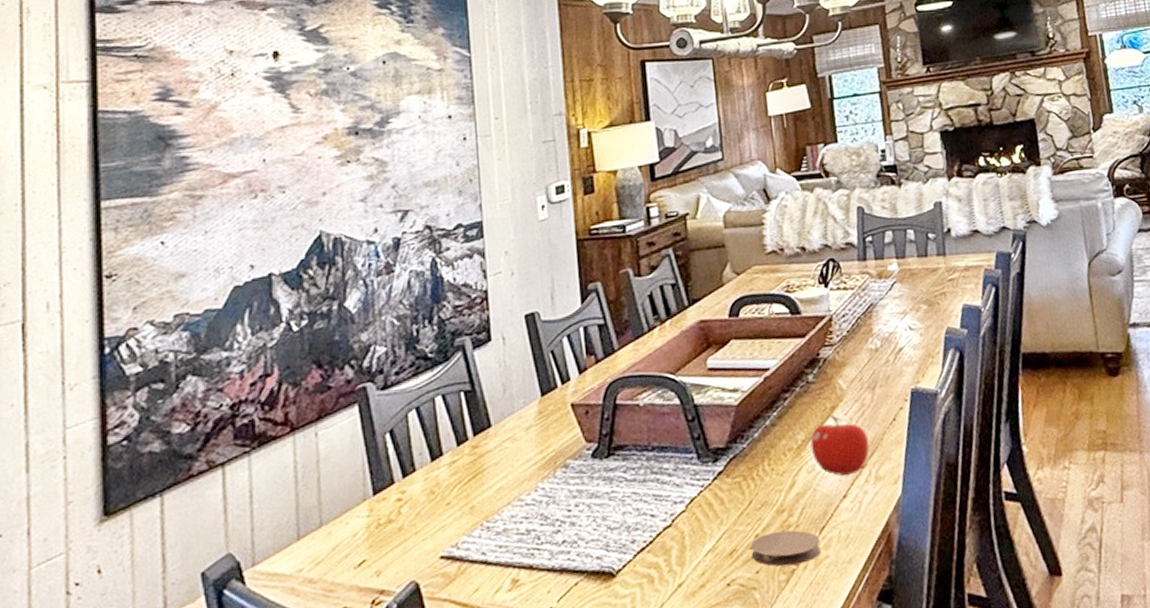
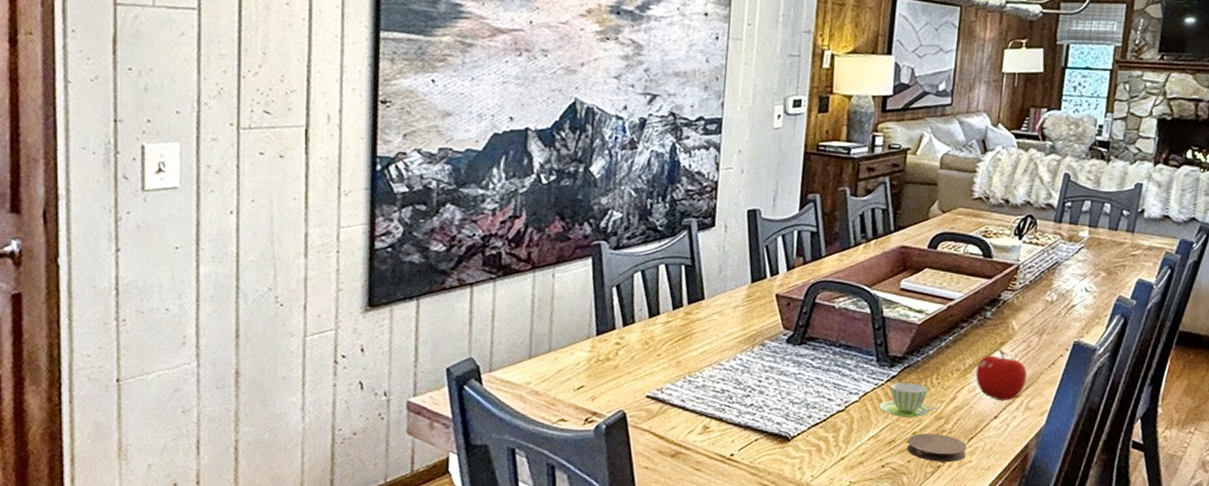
cup: none [709,475,776,520] -> present [878,381,937,418]

